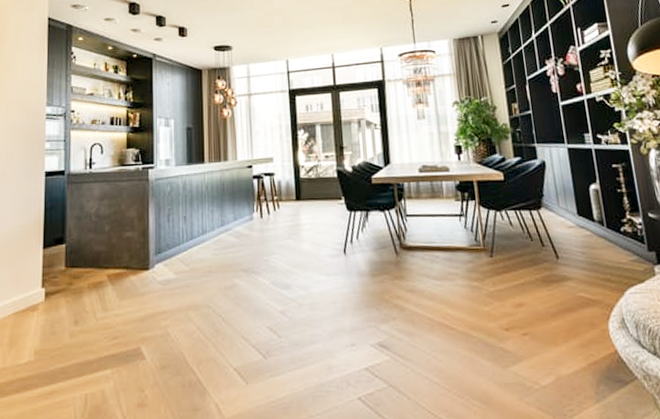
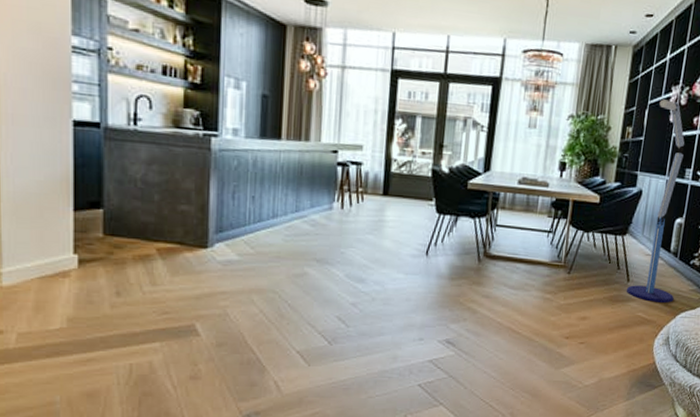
floor lamp: none [537,73,616,279] -> present [626,99,685,303]

